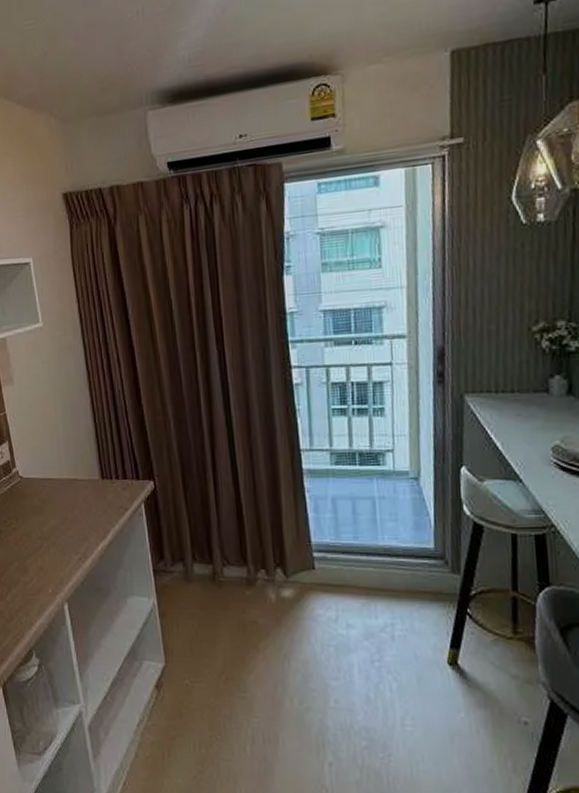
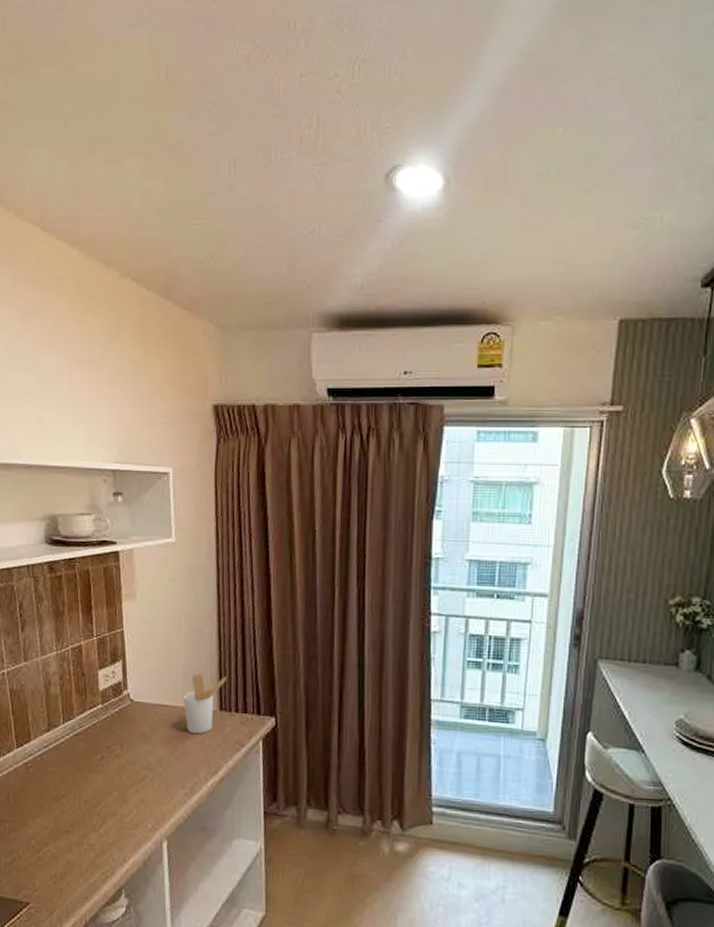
utensil holder: none [67,446,104,503] -> present [183,673,226,735]

